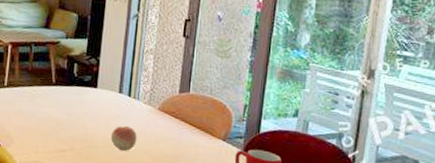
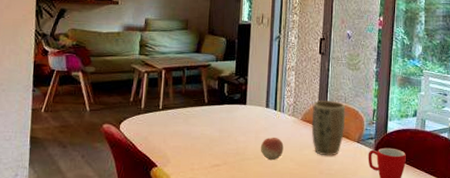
plant pot: none [169,88,211,153] -> present [311,99,346,156]

